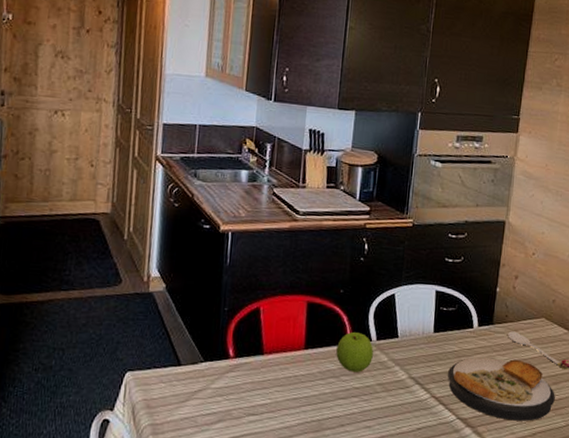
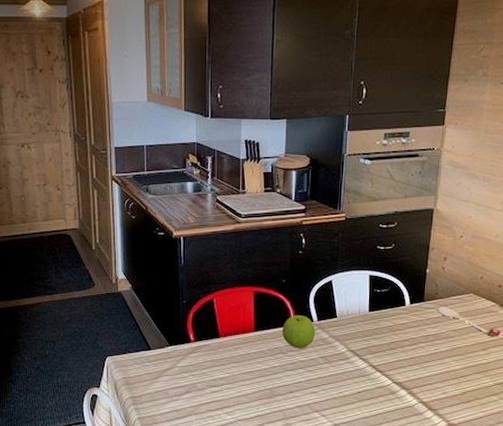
plate: present [448,357,555,421] -> none [383,330,484,382]

